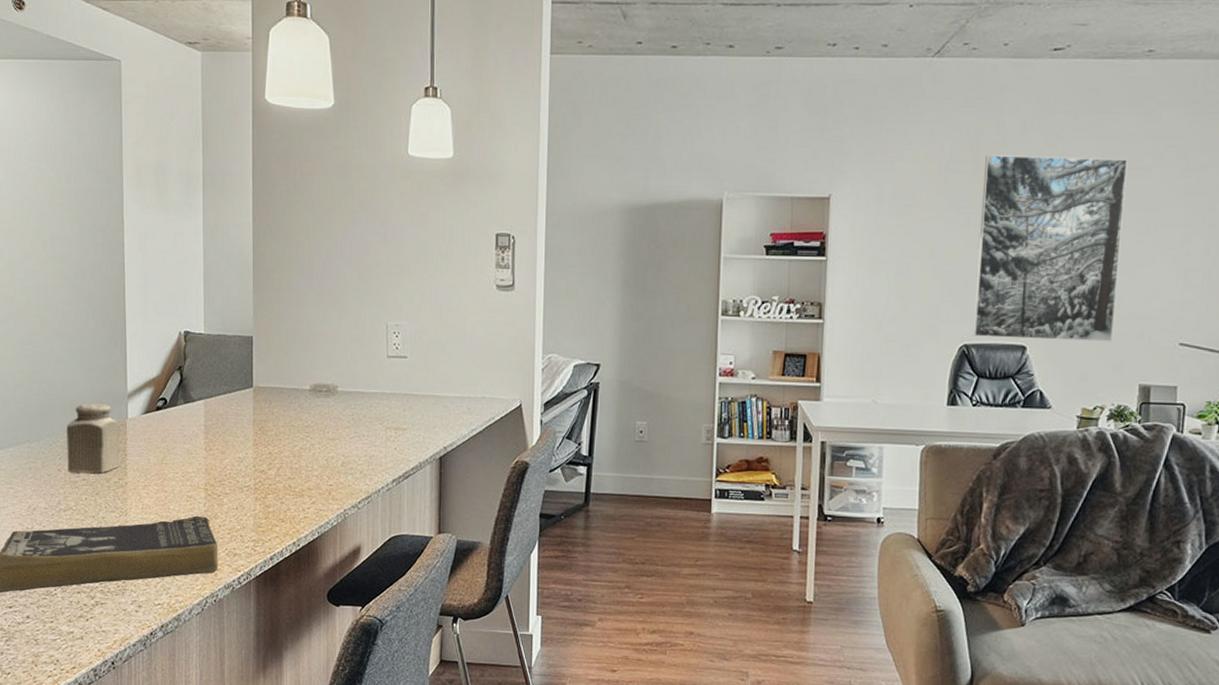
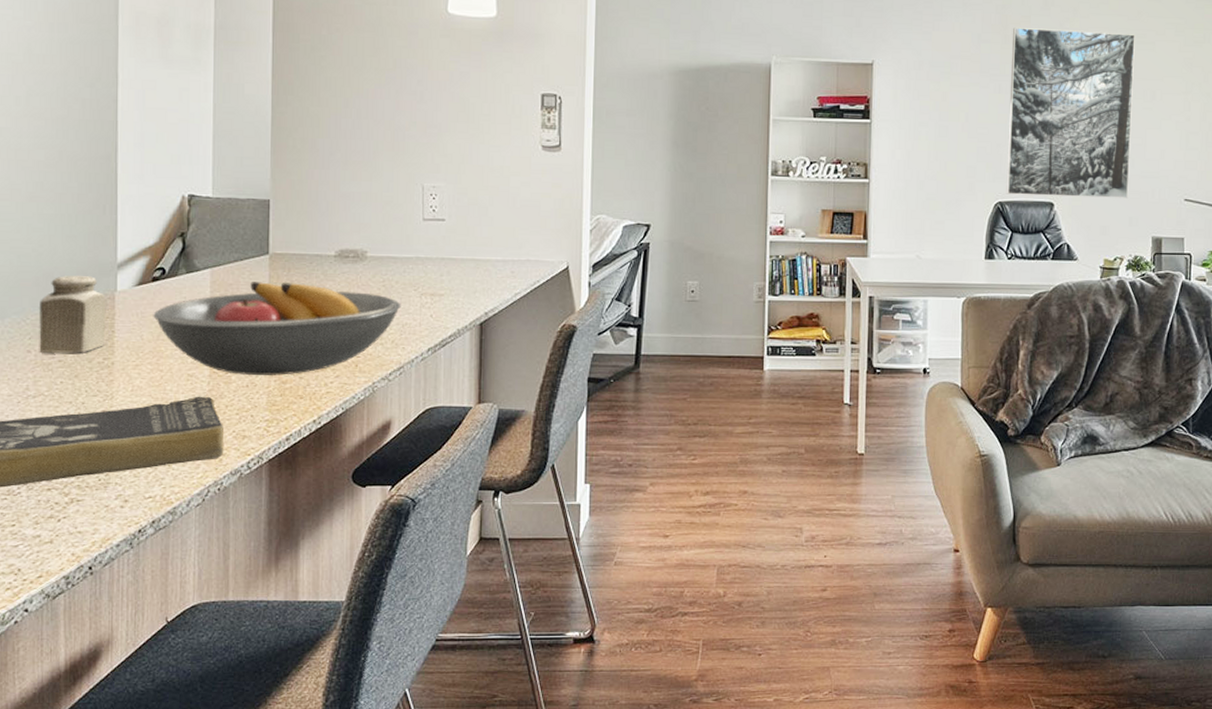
fruit bowl: none [158,413,369,500] -> present [153,282,402,375]

